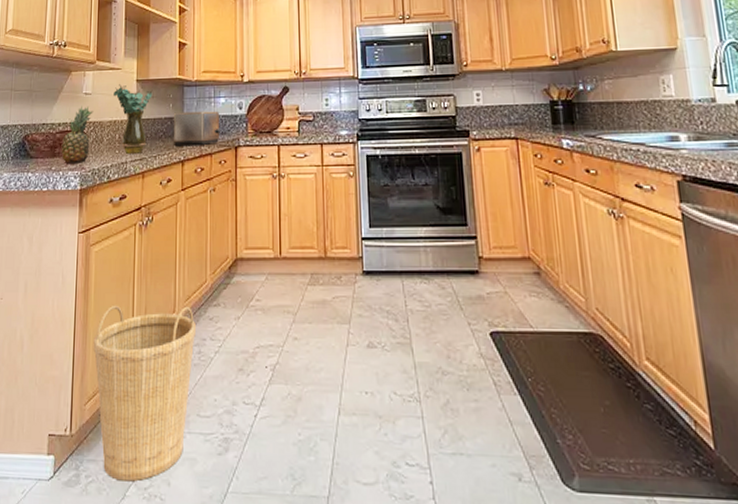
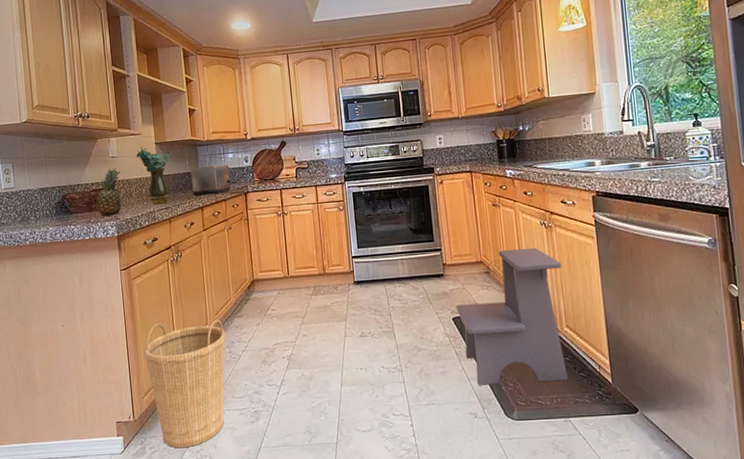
step stool: none [494,244,651,439] -> present [455,247,568,385]

